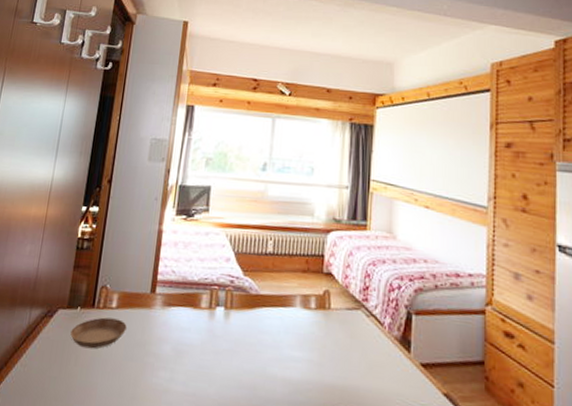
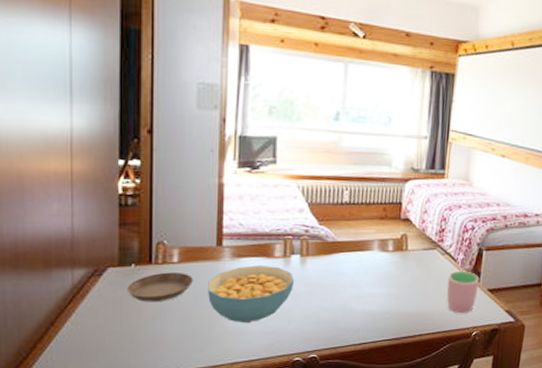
cereal bowl: none [137,316,218,381] -> present [208,265,295,324]
cup: none [373,336,410,393] -> present [446,270,479,314]

